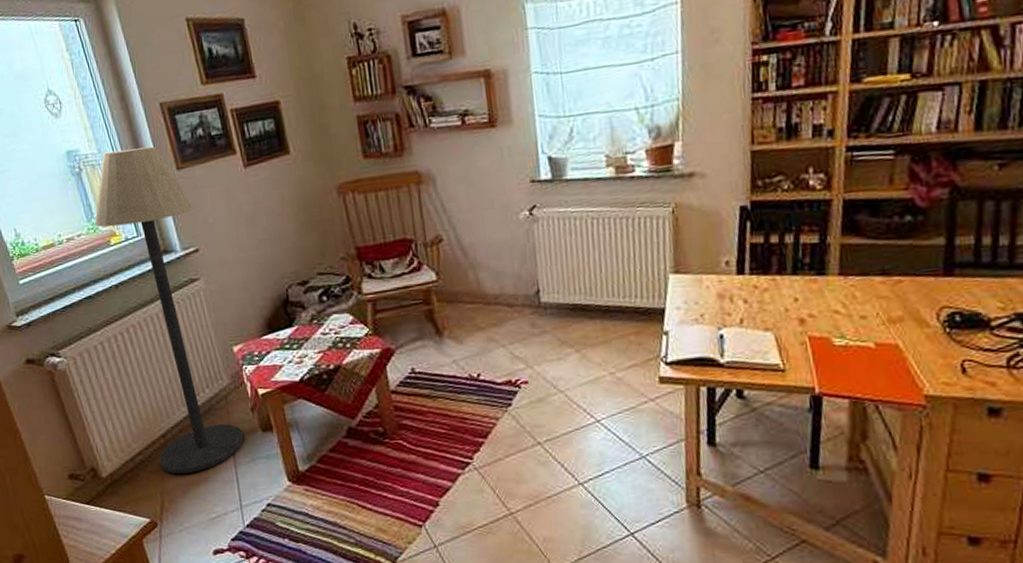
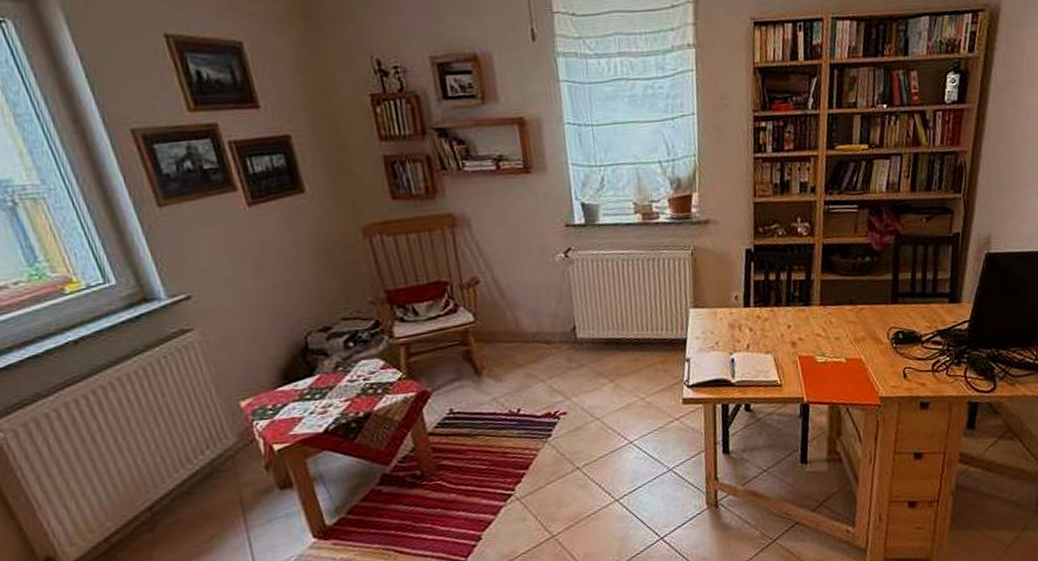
floor lamp: present [94,146,245,475] -> none [39,178,258,549]

